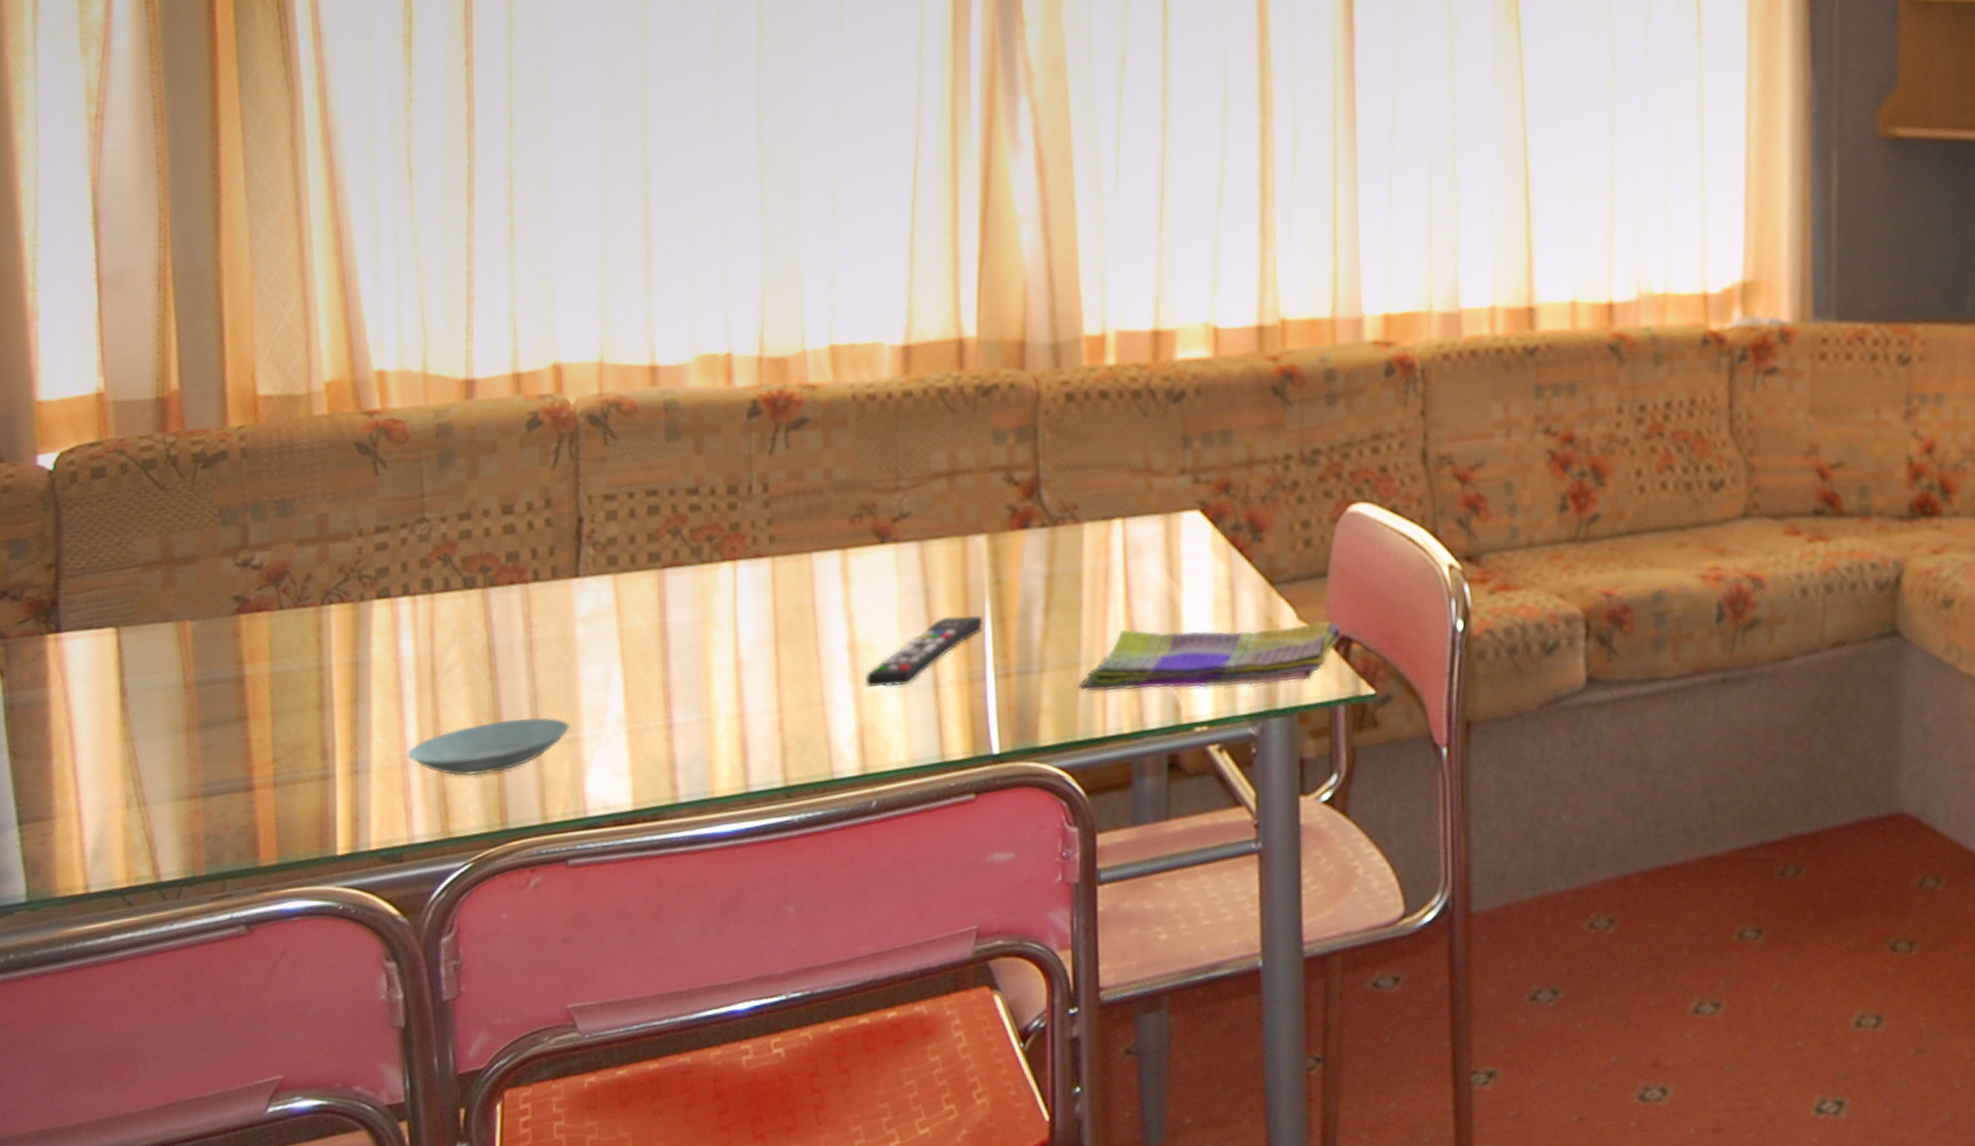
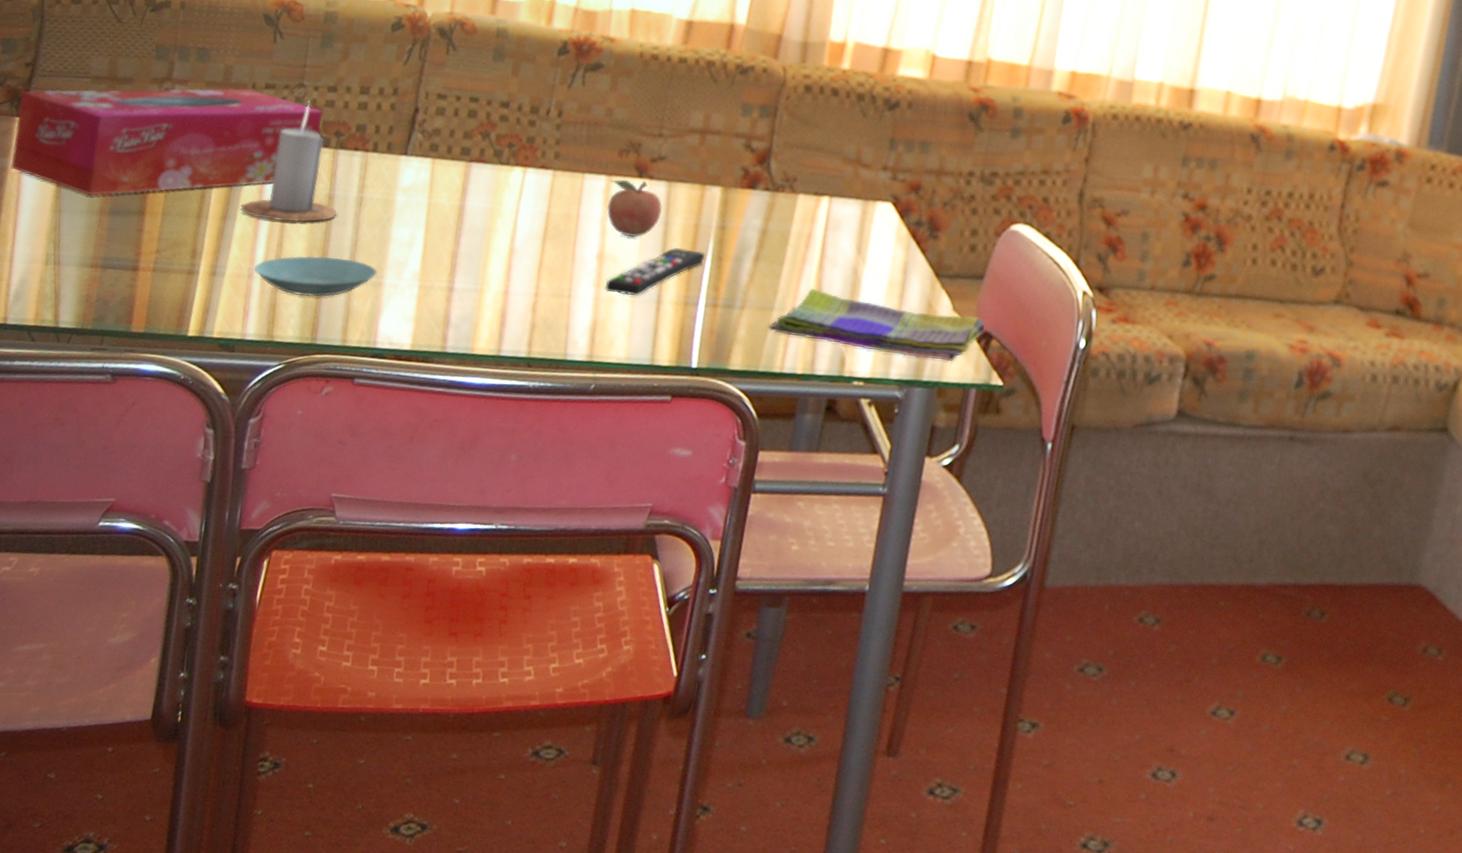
tissue box: none [48,537,460,712] -> present [10,88,323,196]
candle: none [375,536,502,693] -> present [241,100,337,223]
fruit: none [847,546,919,617] -> present [606,179,663,237]

